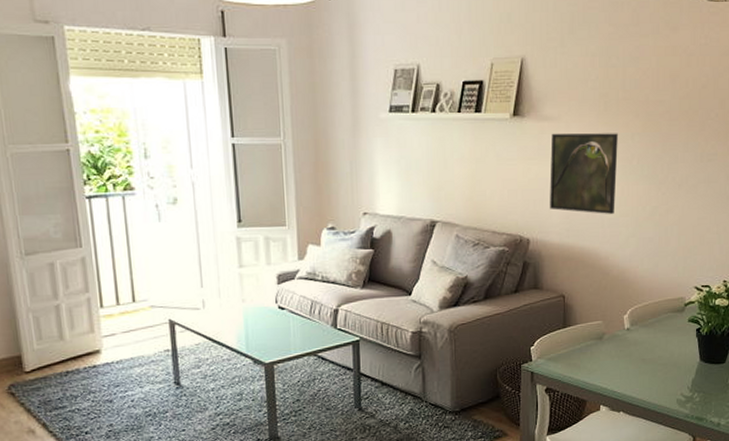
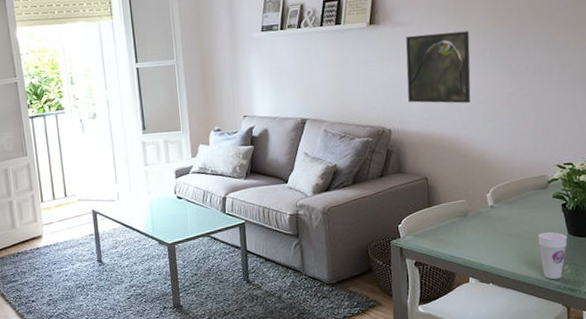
cup: none [671,357,699,408] -> present [538,232,568,280]

